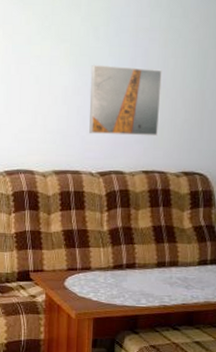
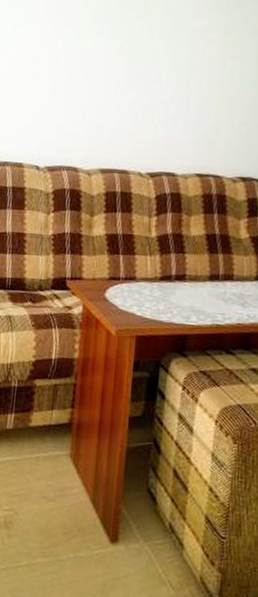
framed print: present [89,64,162,136] -> none [140,61,219,138]

